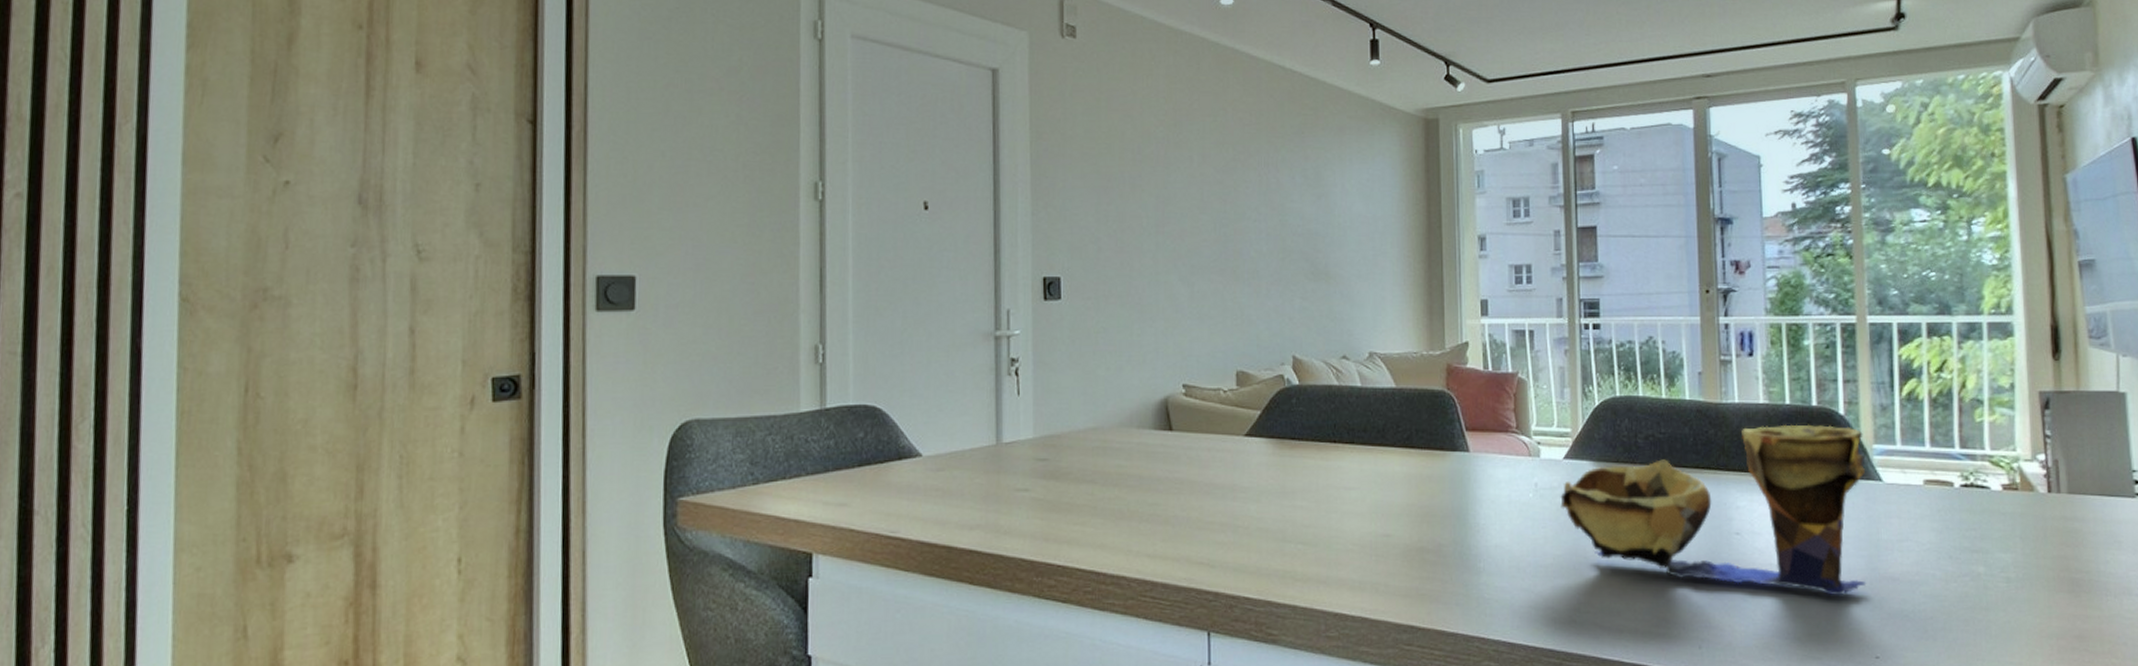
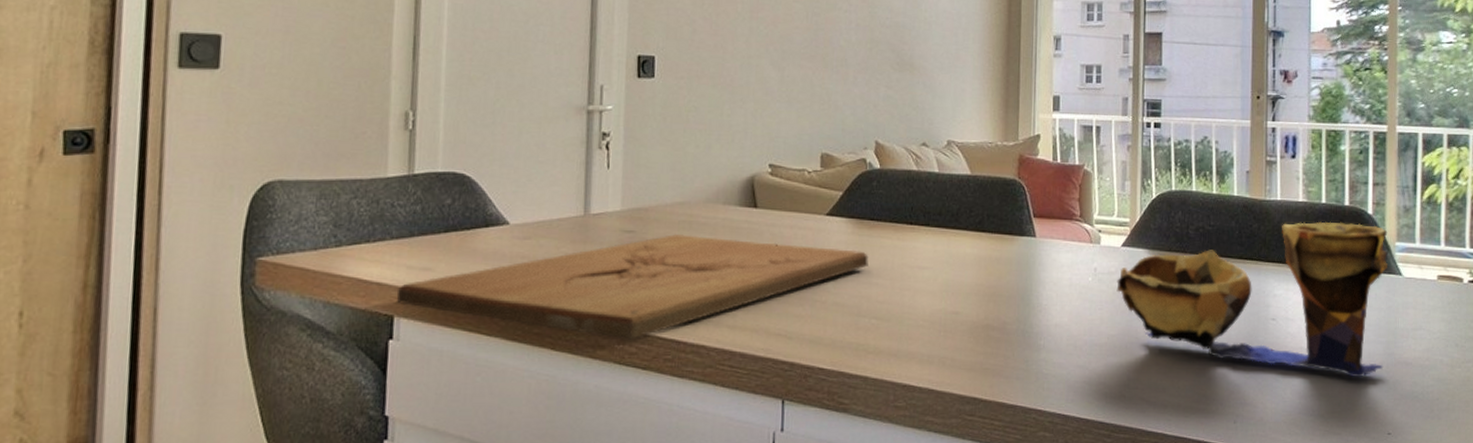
cutting board: none [814,460,1291,572] -> present [396,233,869,340]

